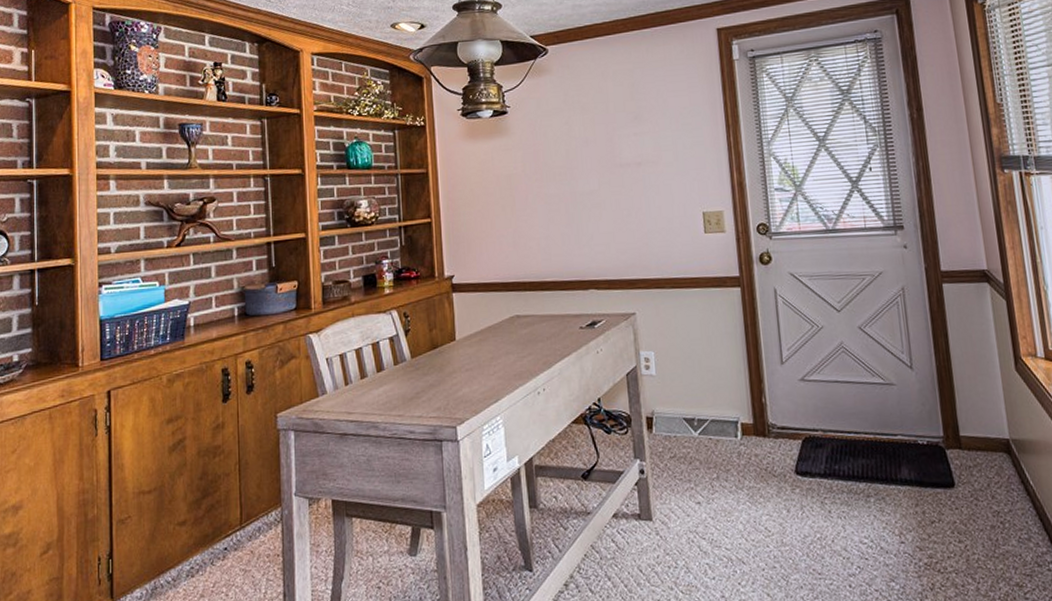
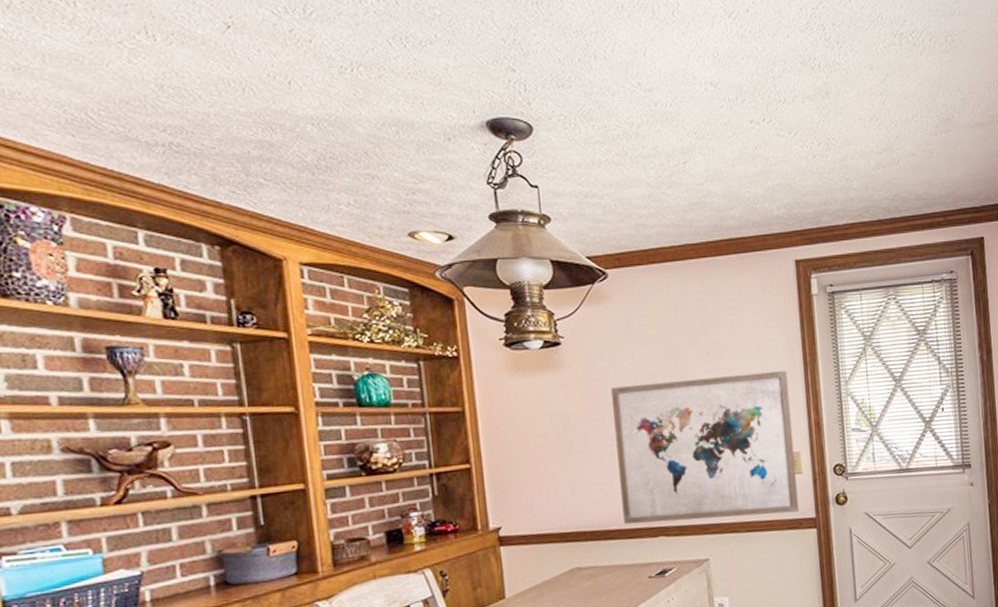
wall art: none [549,132,723,277] -> present [611,370,800,525]

